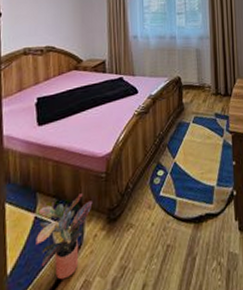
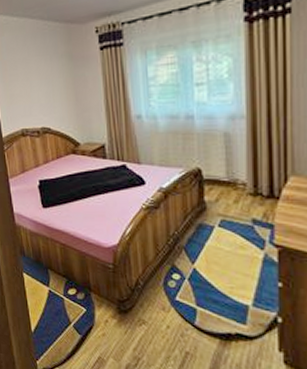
potted plant: present [35,193,93,280] -> none [51,279,102,351]

